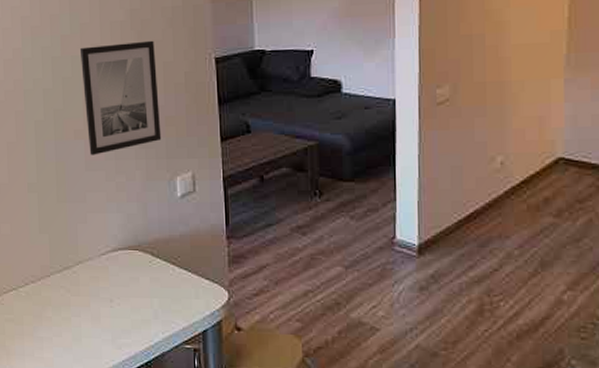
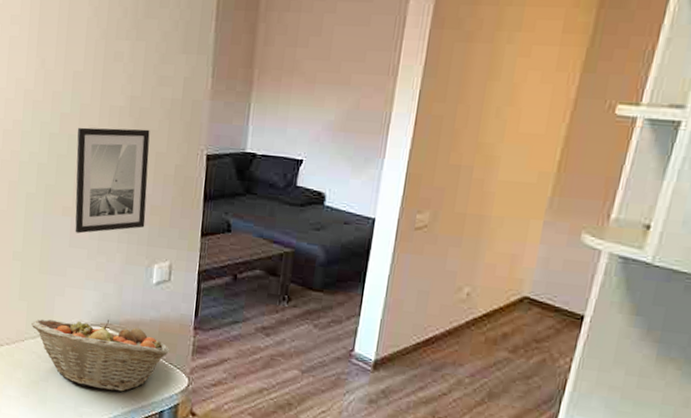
fruit basket: none [55,241,205,317] -> present [31,319,170,392]

